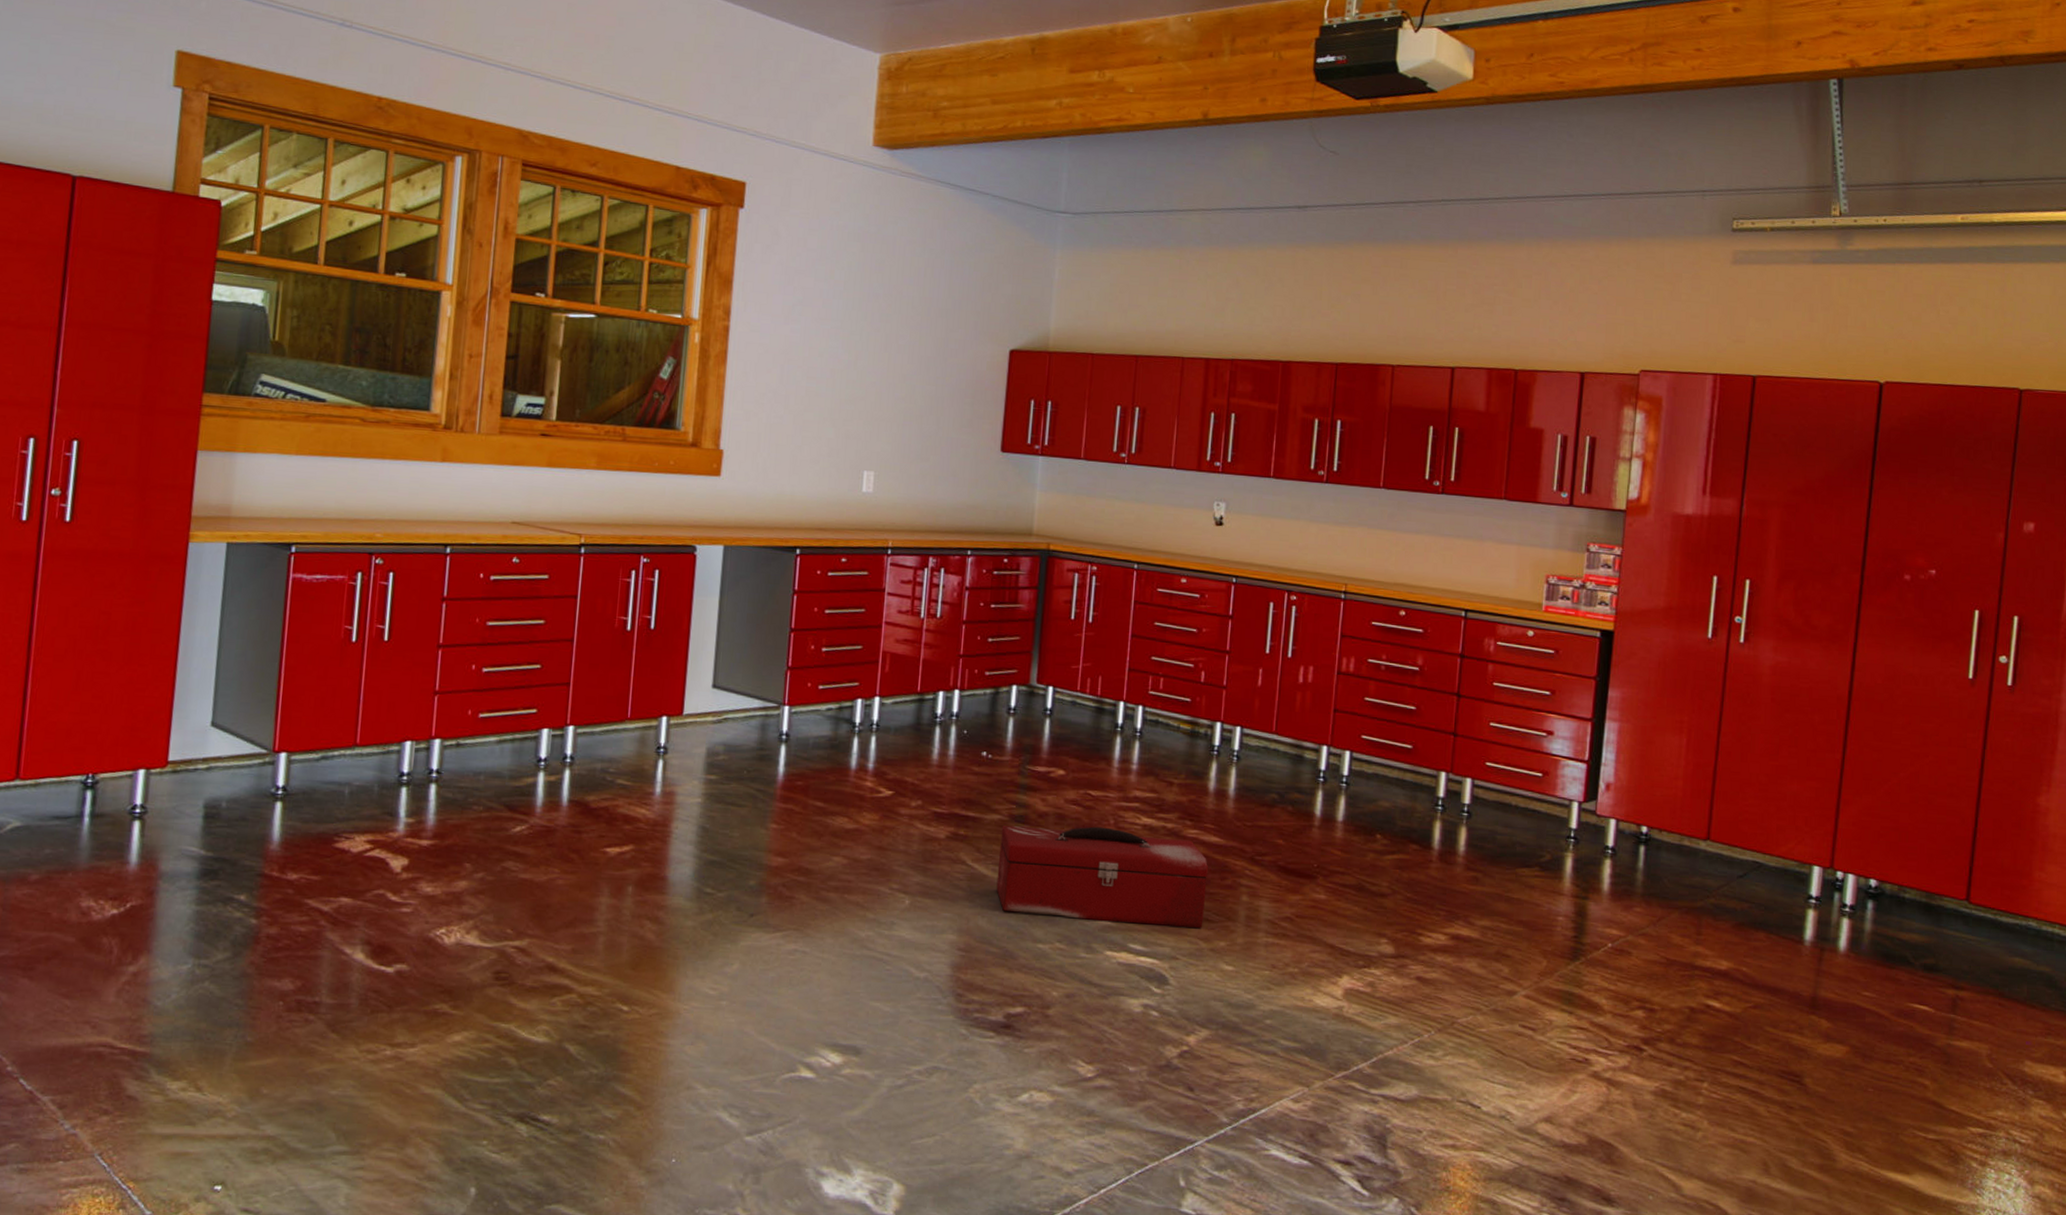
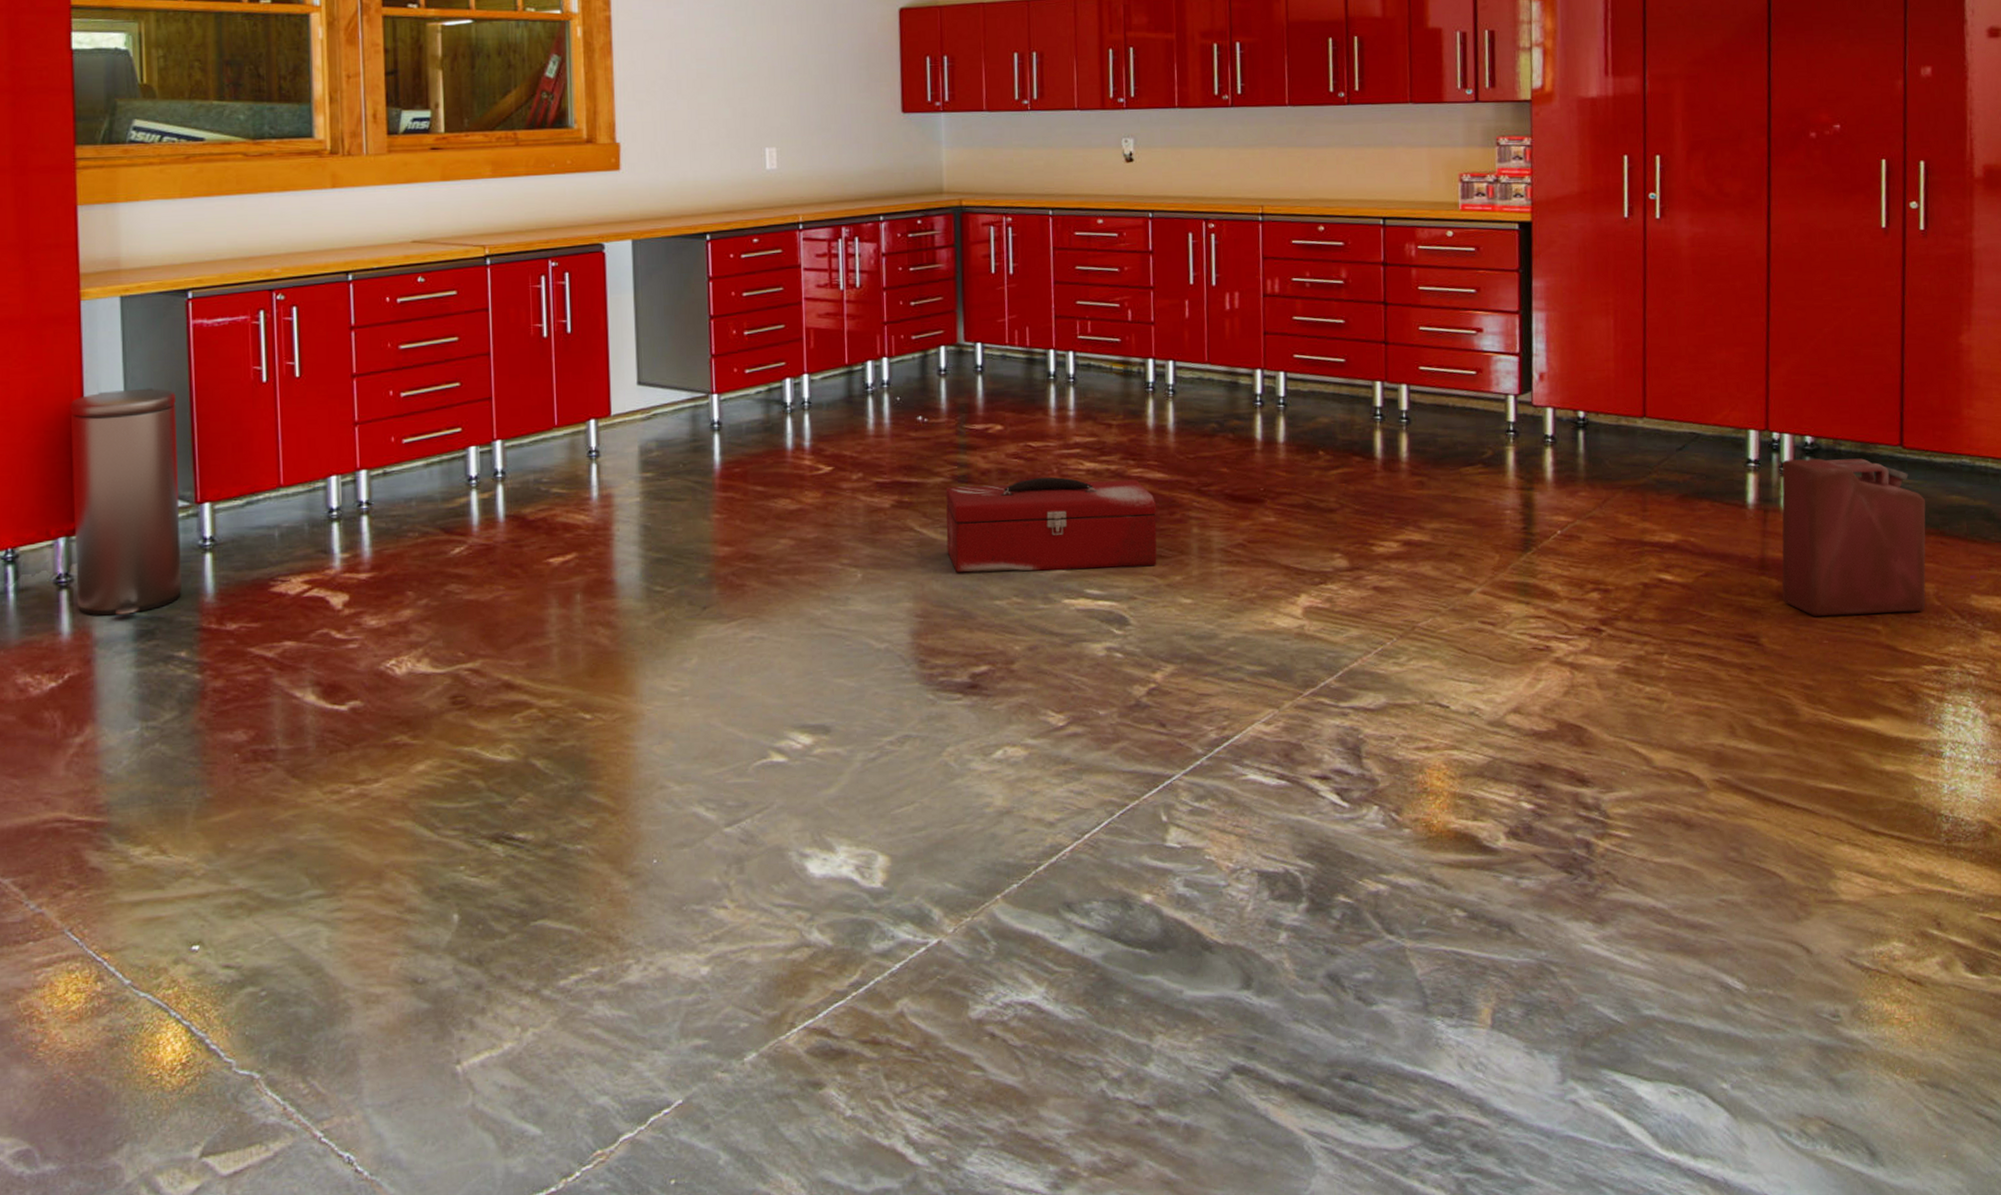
pedal bin: none [148,632,267,852] -> present [70,388,182,616]
jerry can: none [1830,901,1986,1071] -> present [1782,458,1926,617]

